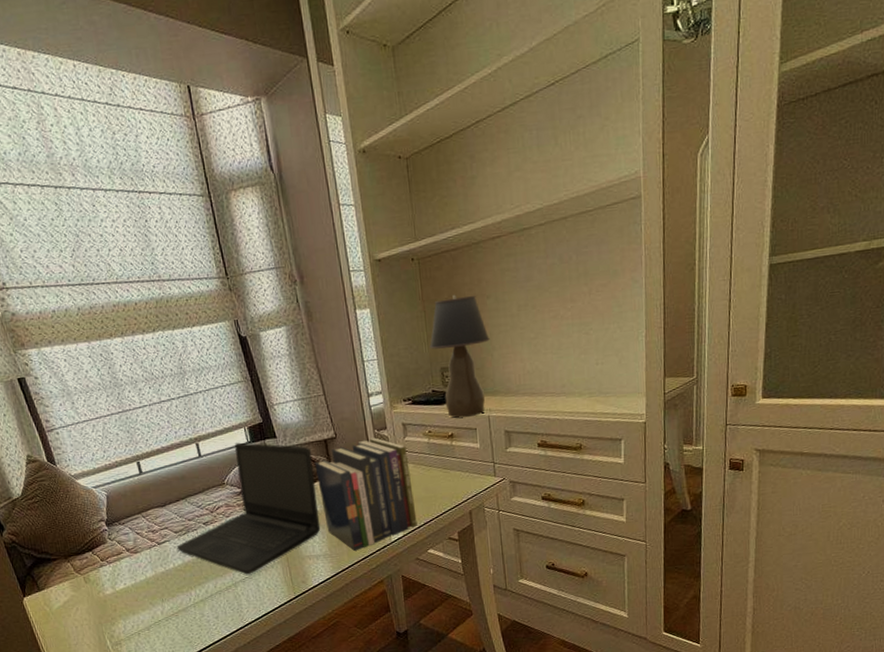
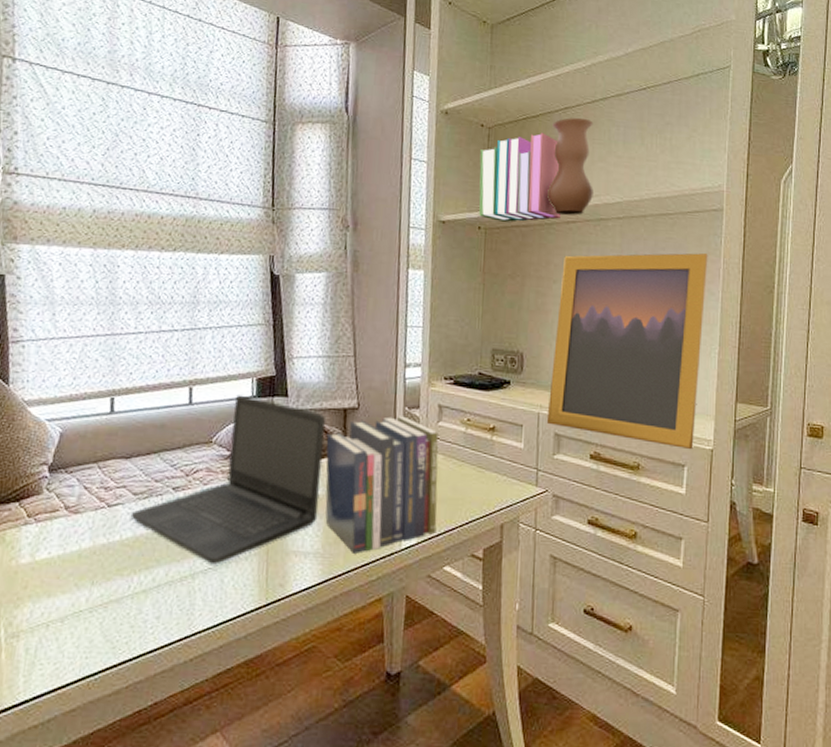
books: none [402,152,486,250] -> present [478,132,561,222]
table lamp: present [428,294,490,418] -> none [482,272,551,411]
vase: none [466,128,514,233] -> present [547,117,593,216]
picture frame: none [493,242,630,426] -> present [546,252,708,450]

